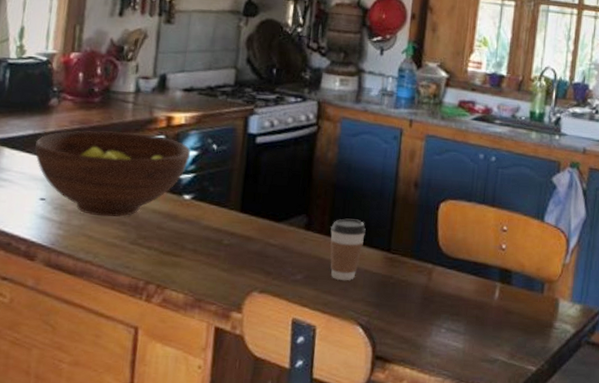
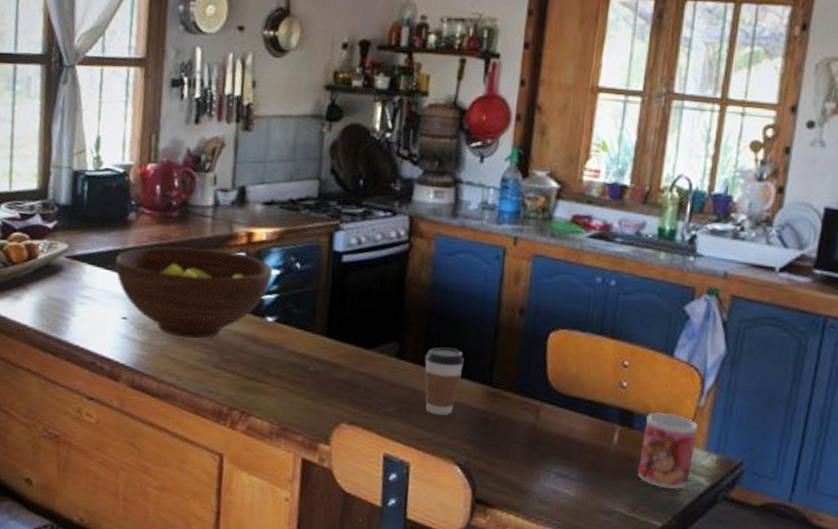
mug: none [515,269,565,337] -> present [637,412,698,489]

